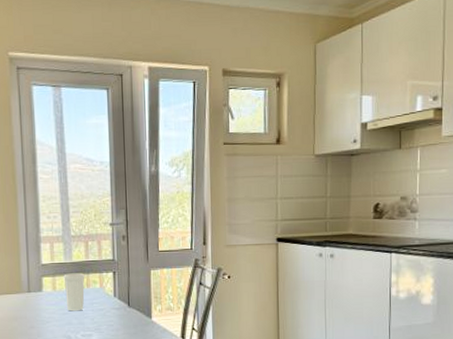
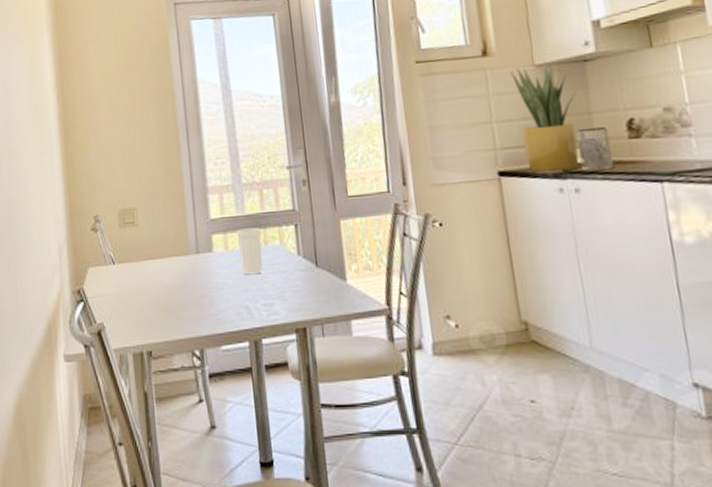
planter: none [296,153,343,241] -> present [511,61,579,173]
jar: none [337,208,361,242] -> present [576,126,615,171]

